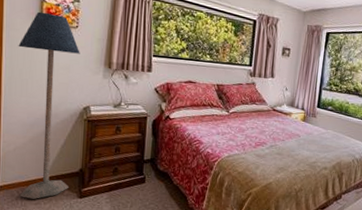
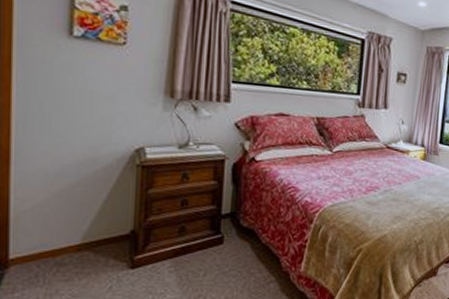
floor lamp: present [18,11,80,199] -> none [36,22,130,274]

